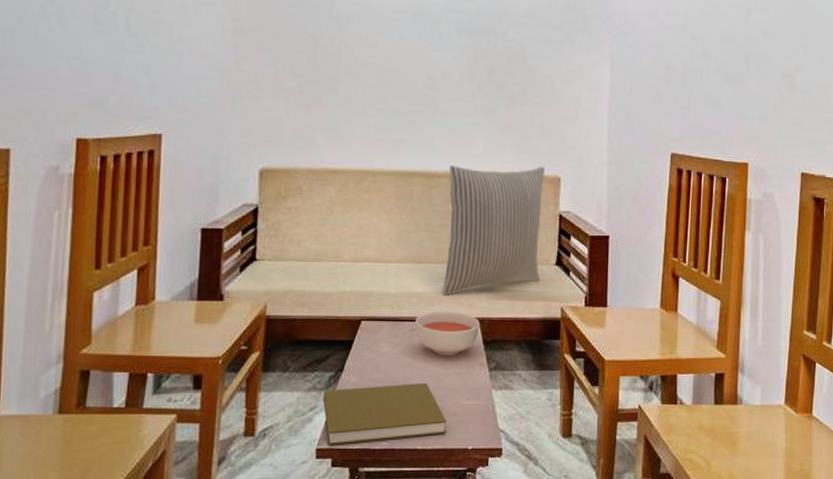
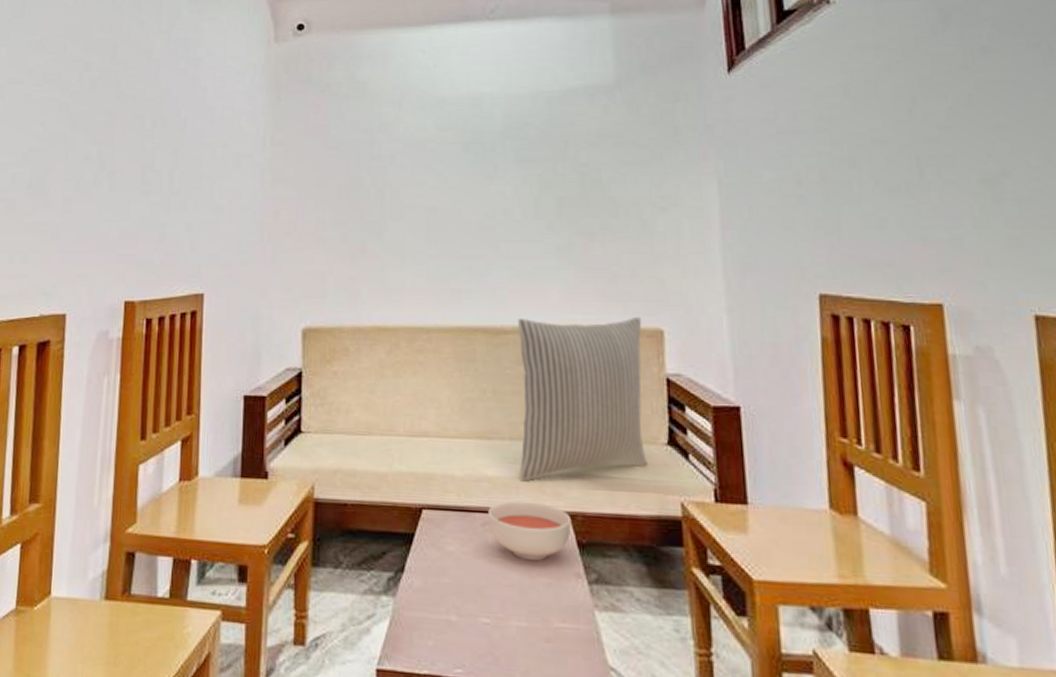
book: present [323,382,447,445] -> none [382,593,537,667]

